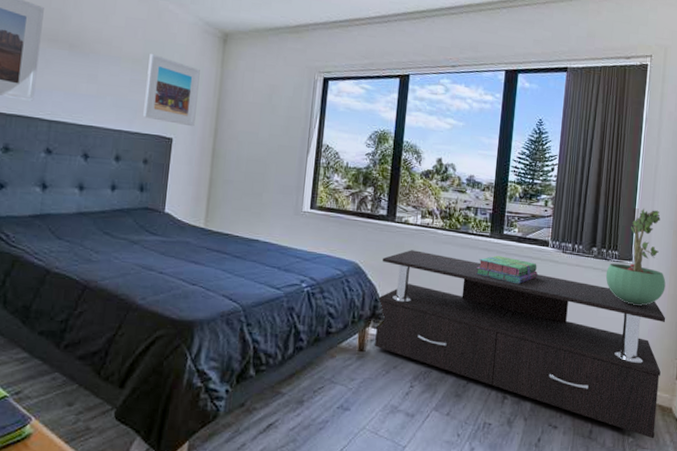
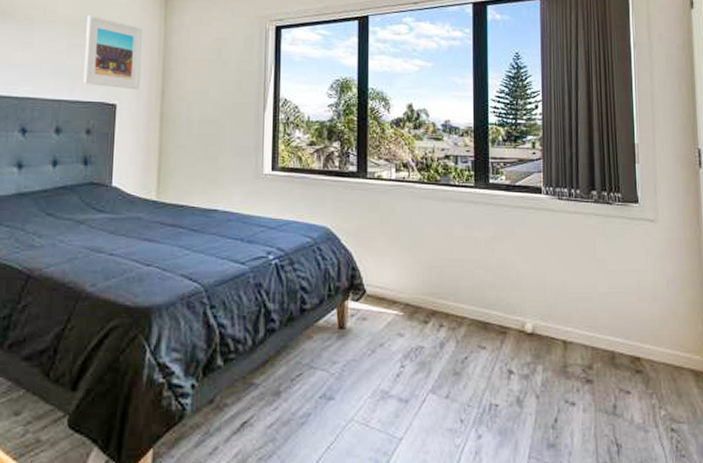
coffee table: present [375,250,666,439] -> none [355,208,690,411]
stack of books: present [476,255,538,285] -> none [463,208,533,239]
potted plant: present [605,208,666,306] -> none [610,142,680,254]

